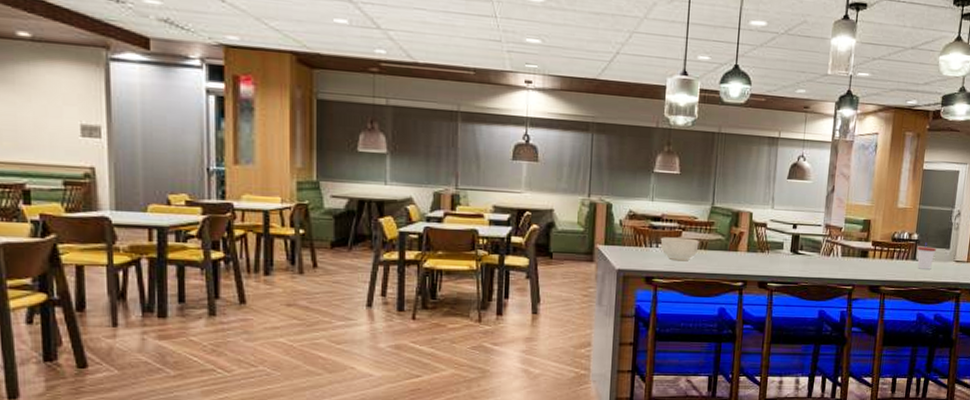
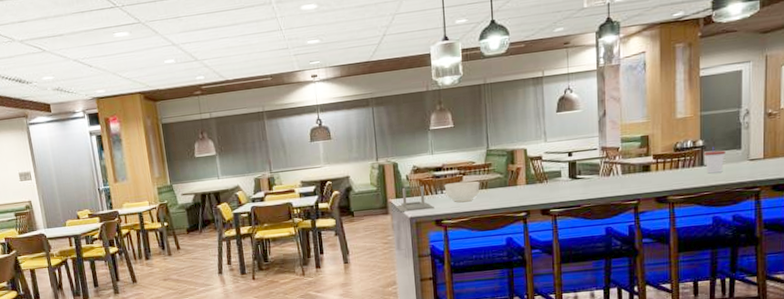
napkin holder: none [602,233,646,264] -> present [395,185,434,213]

